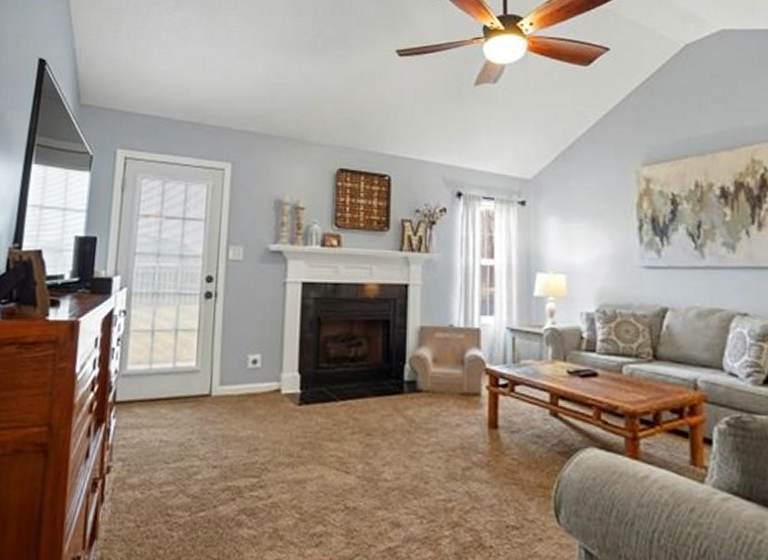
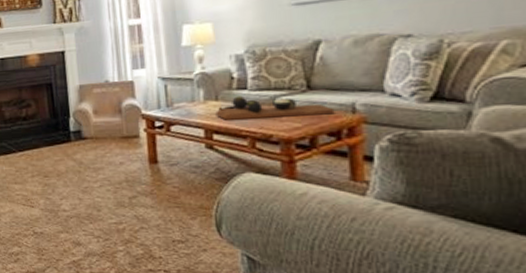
decorative tray: none [563,358,678,389] -> present [215,95,335,120]

